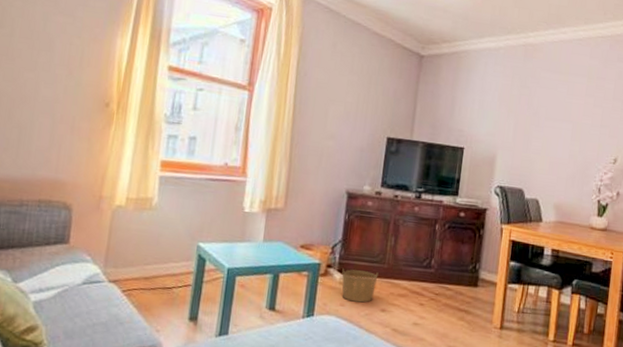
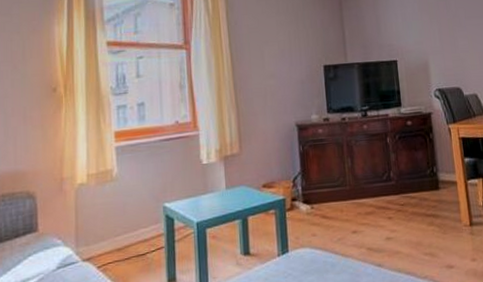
basket: present [341,269,379,303] -> none [307,196,343,230]

